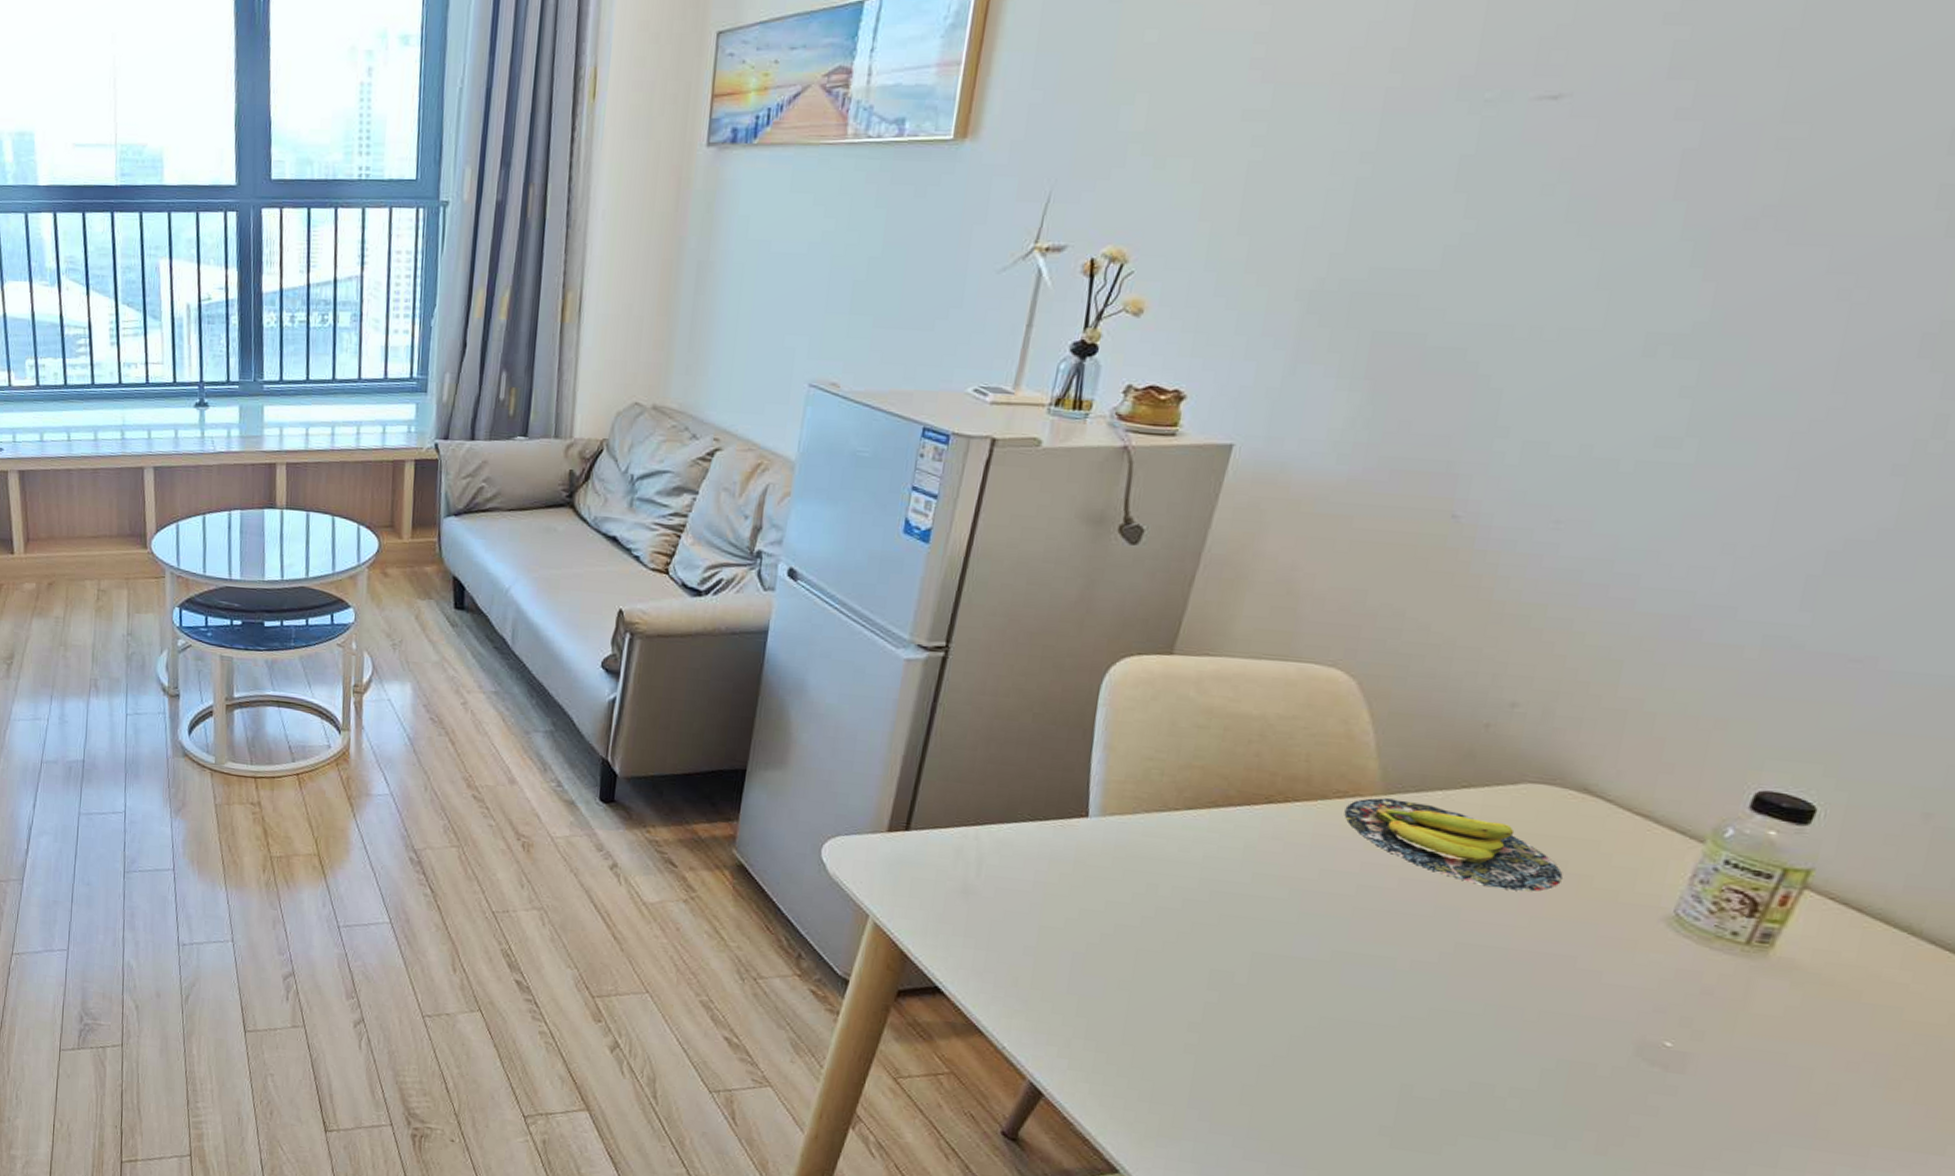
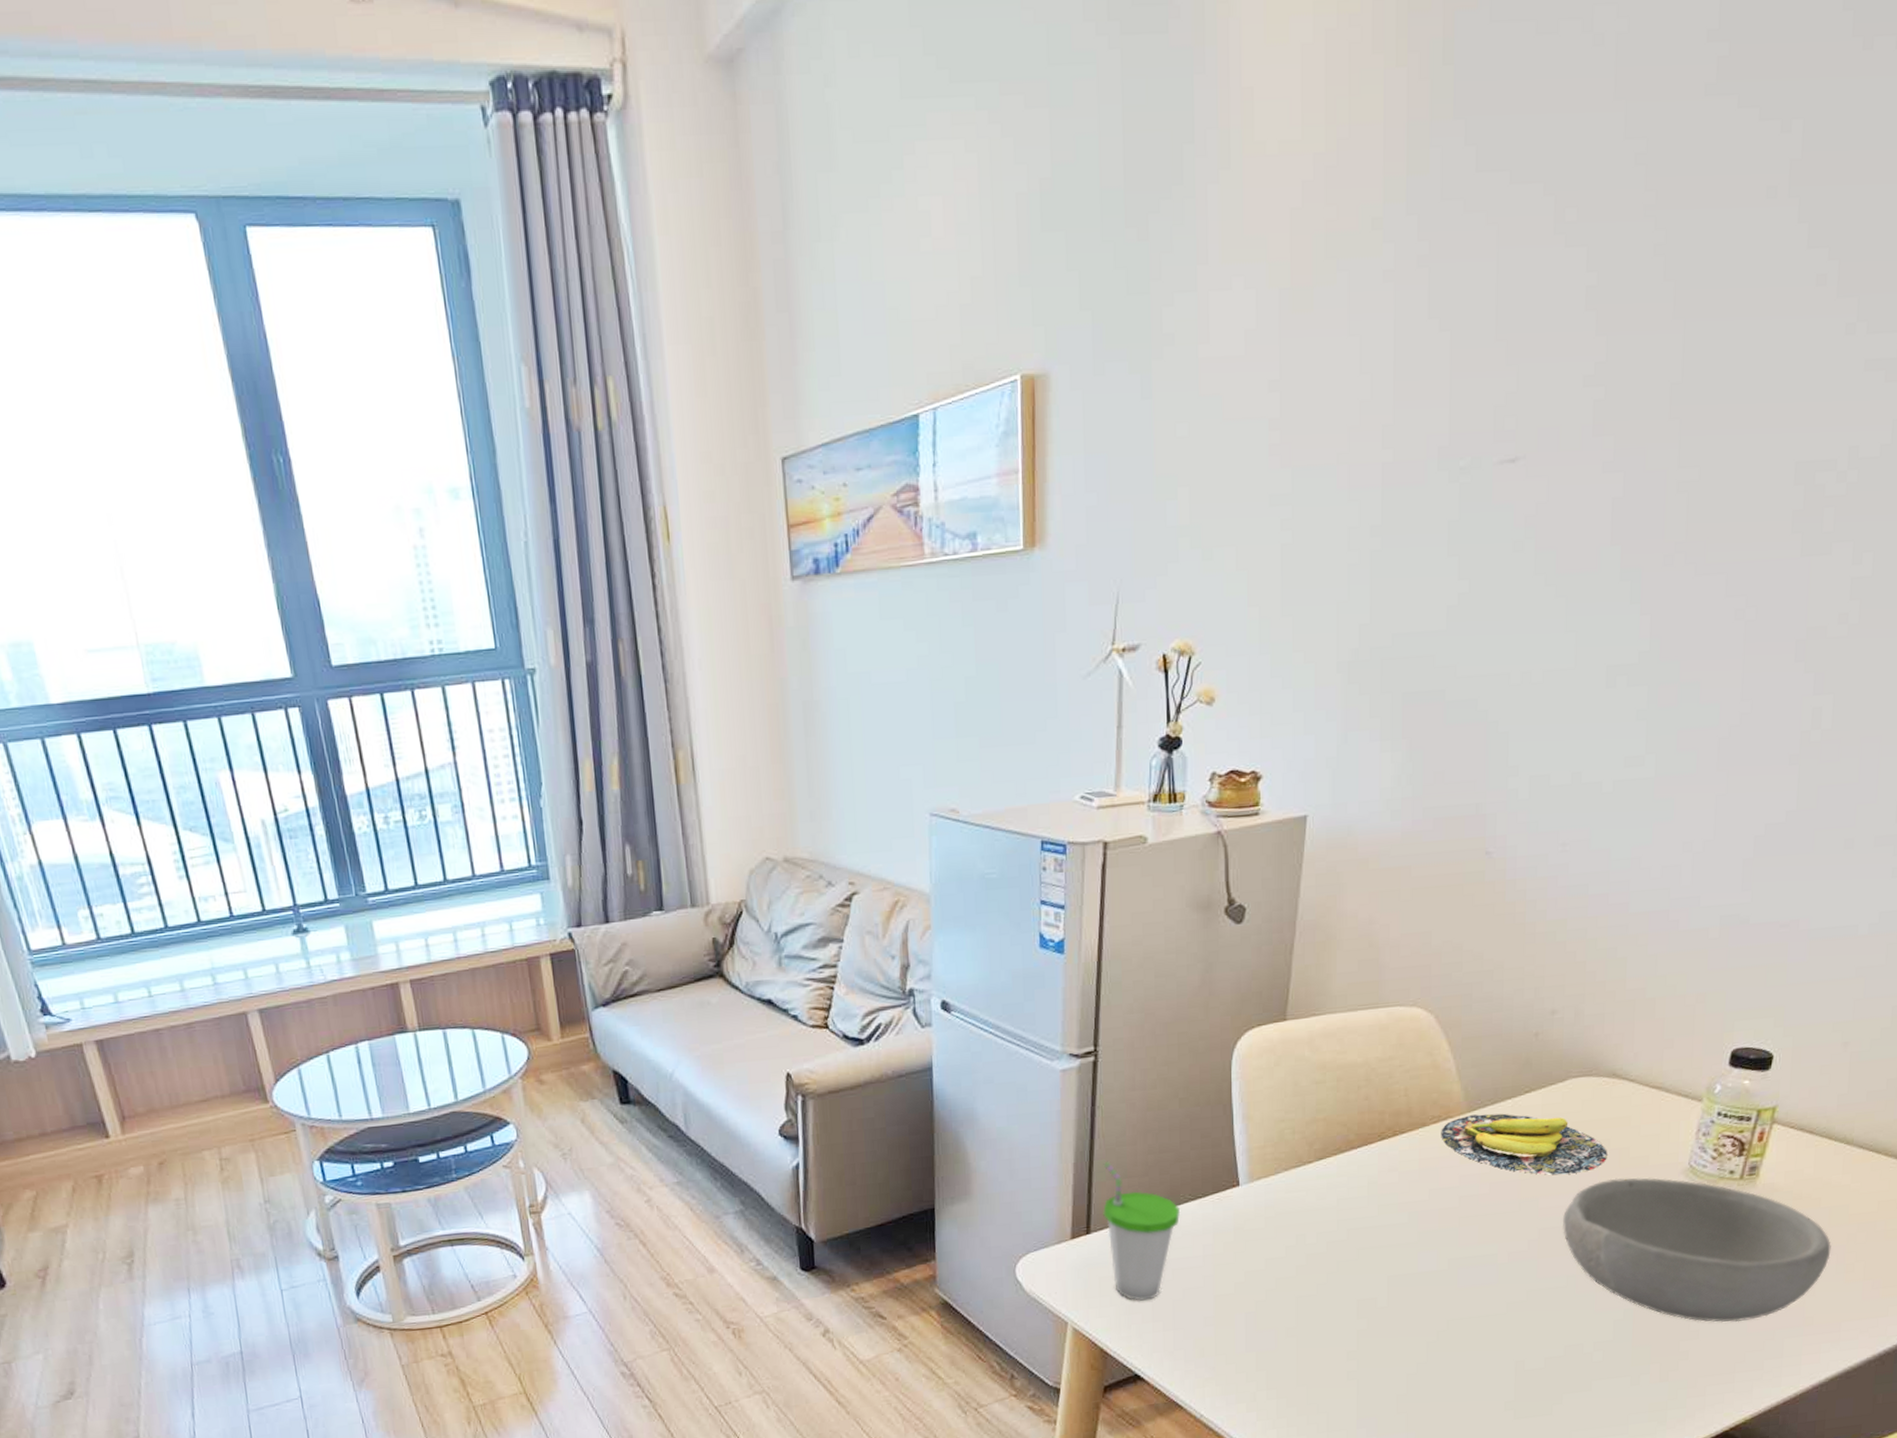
cup: none [927,760,1015,913] -> present [1103,1161,1180,1301]
bowl: none [1487,905,1870,1114] -> present [1563,1177,1831,1322]

